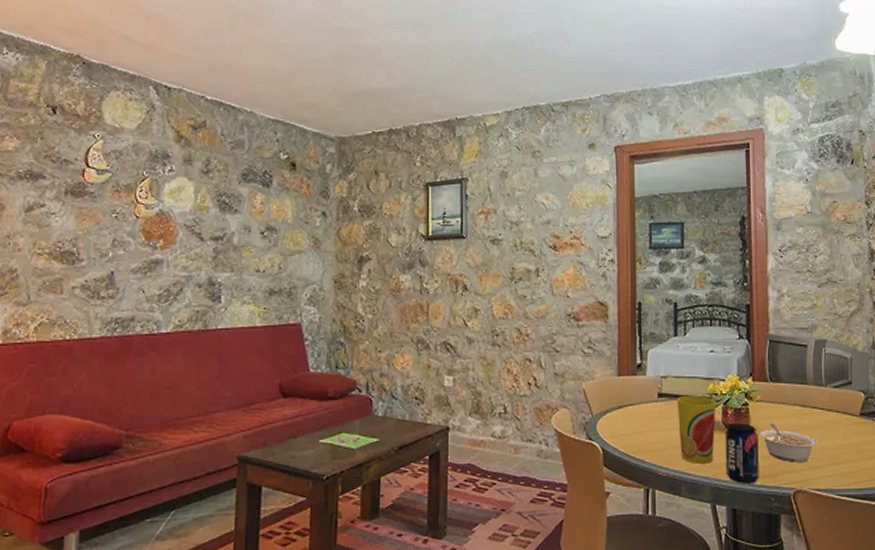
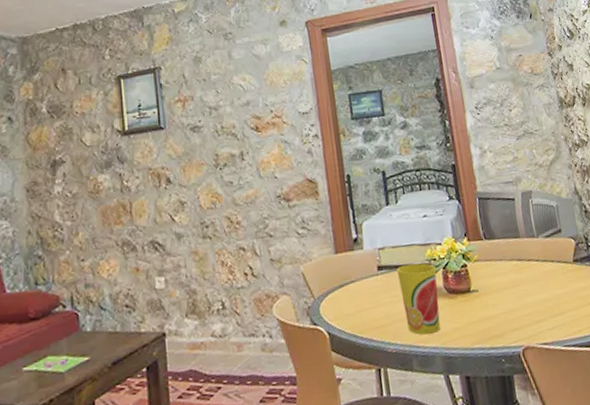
beverage can: present [725,423,759,483] -> none [448,285,488,349]
legume: present [759,423,817,462] -> none [481,281,538,320]

